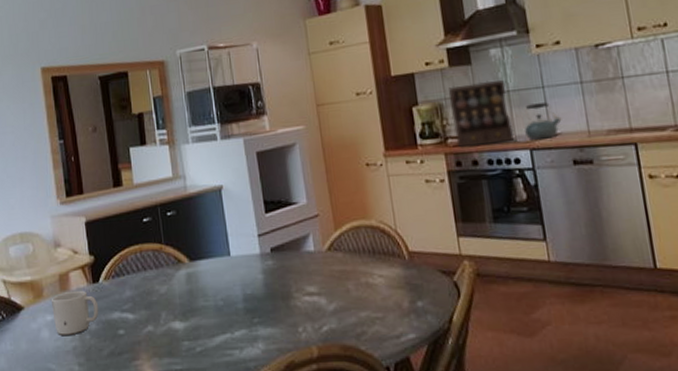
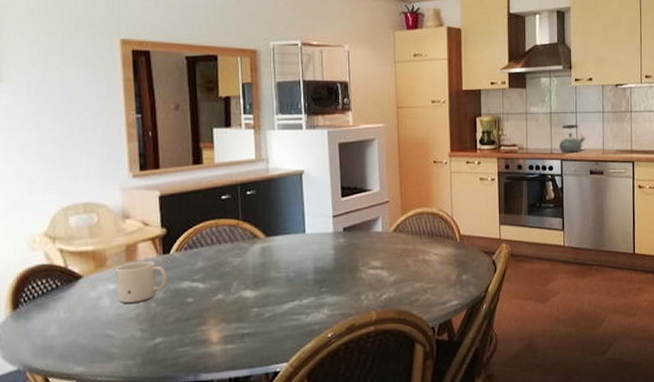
spice rack: present [448,79,514,148] -> none [506,103,551,154]

